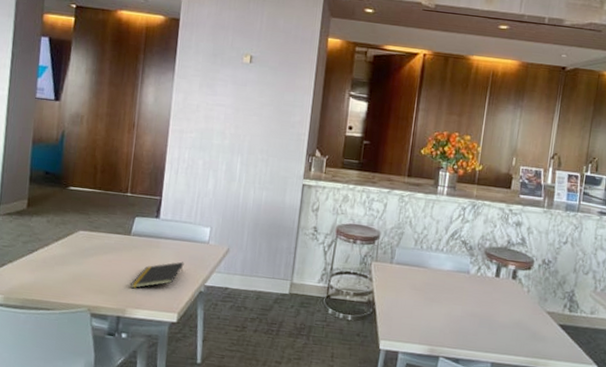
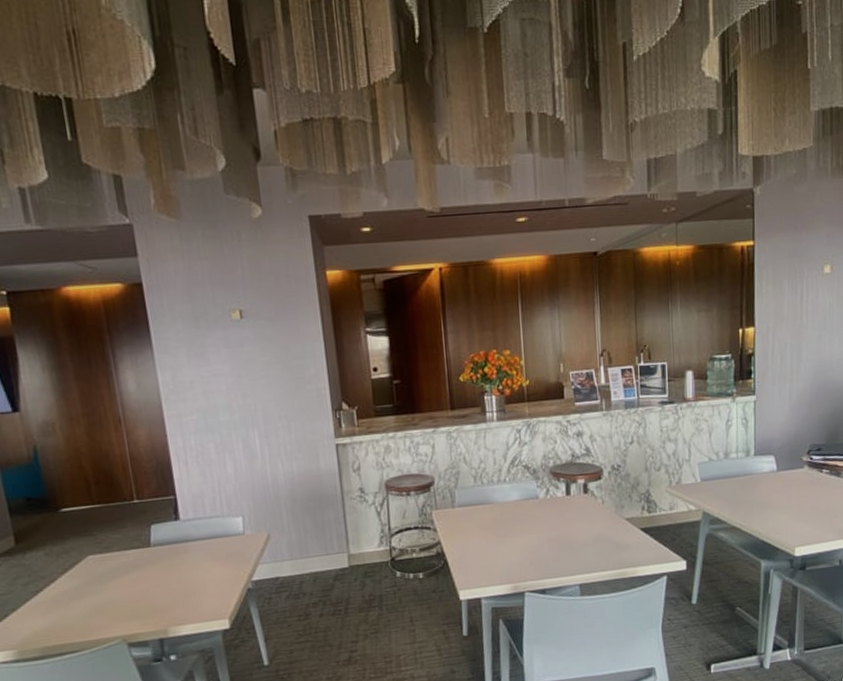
notepad: present [130,261,184,289] -> none [165,561,223,605]

